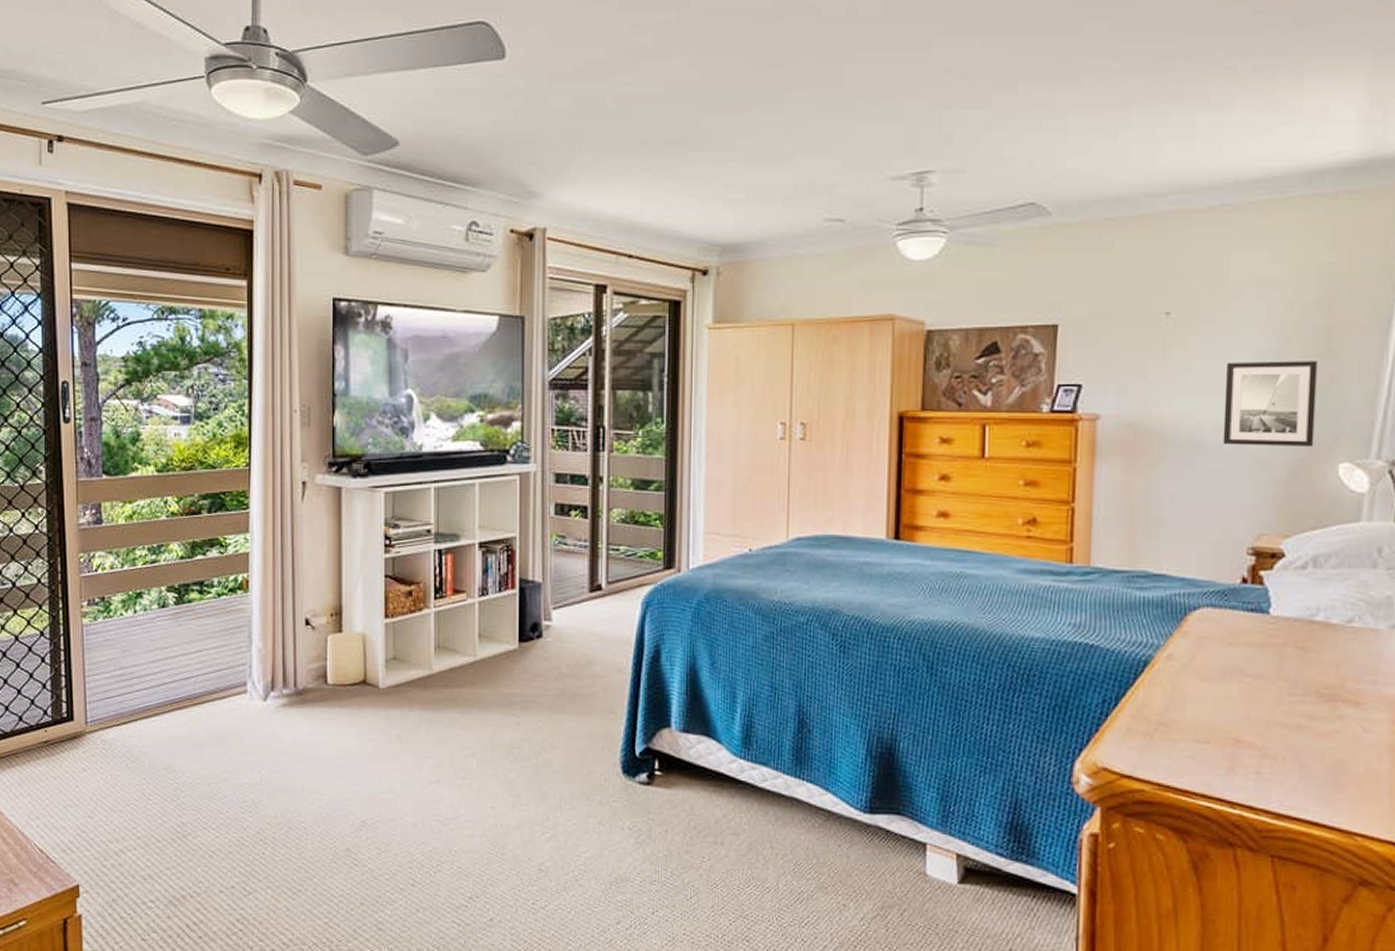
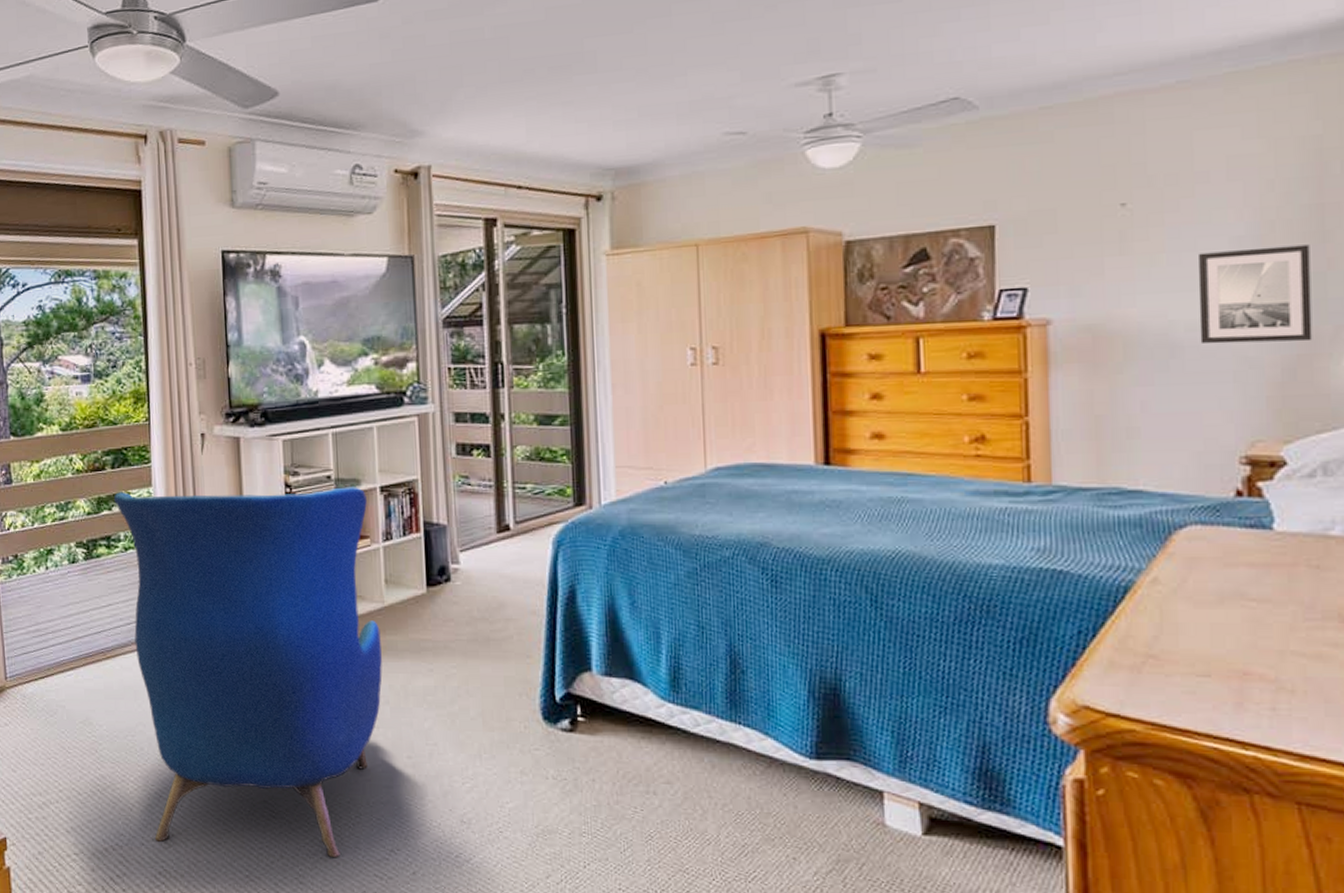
armchair: none [209,537,471,904] -> present [114,487,383,857]

